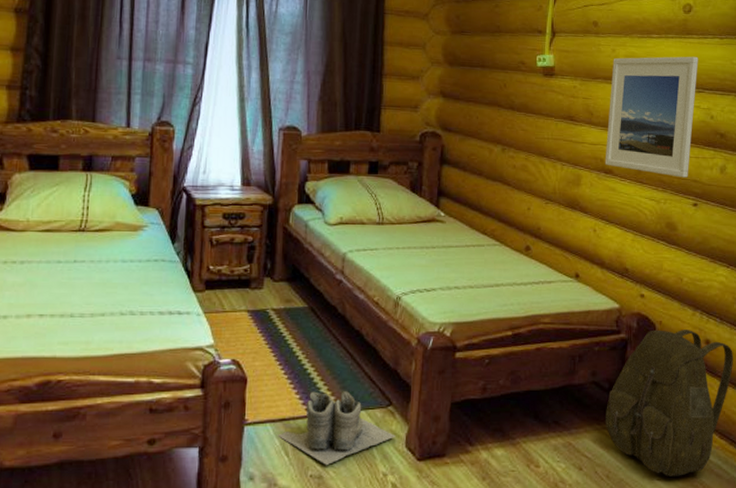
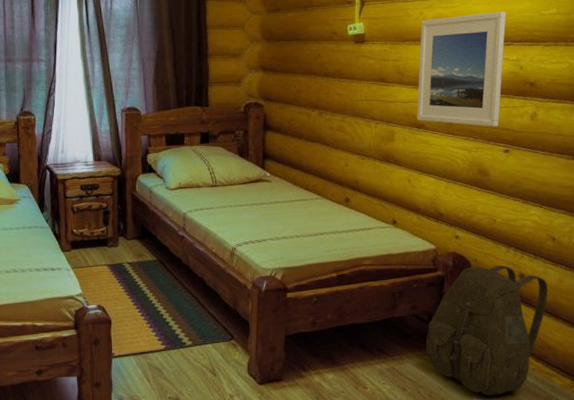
boots: present [278,391,396,466] -> none [140,328,239,390]

